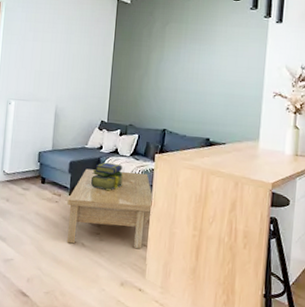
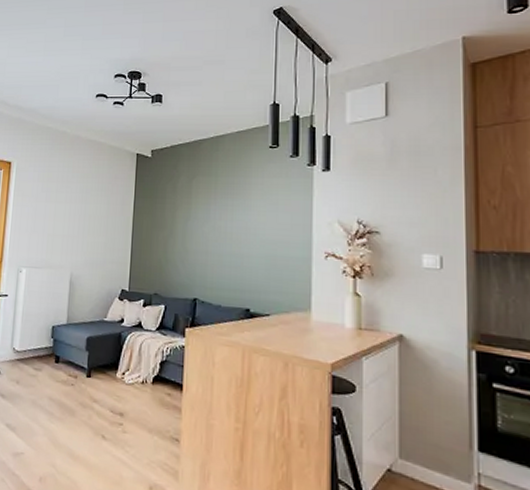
coffee table: present [66,168,154,249] -> none [84,345,186,445]
stack of books: present [91,162,124,191] -> none [112,337,150,373]

